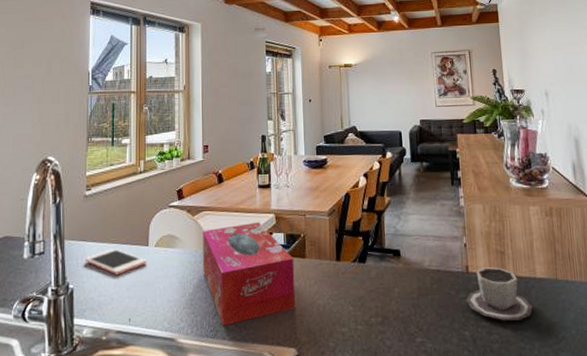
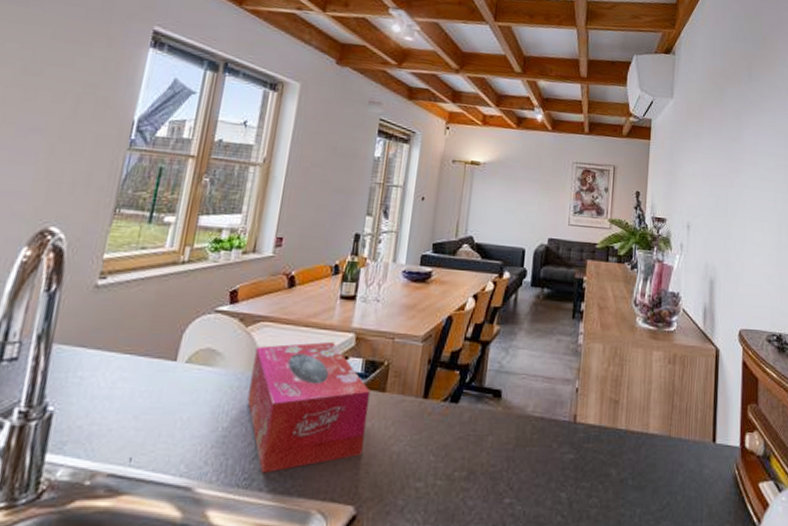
cell phone: present [84,249,147,275] -> none [78,361,171,398]
cup: present [466,267,533,321] -> none [568,418,640,482]

